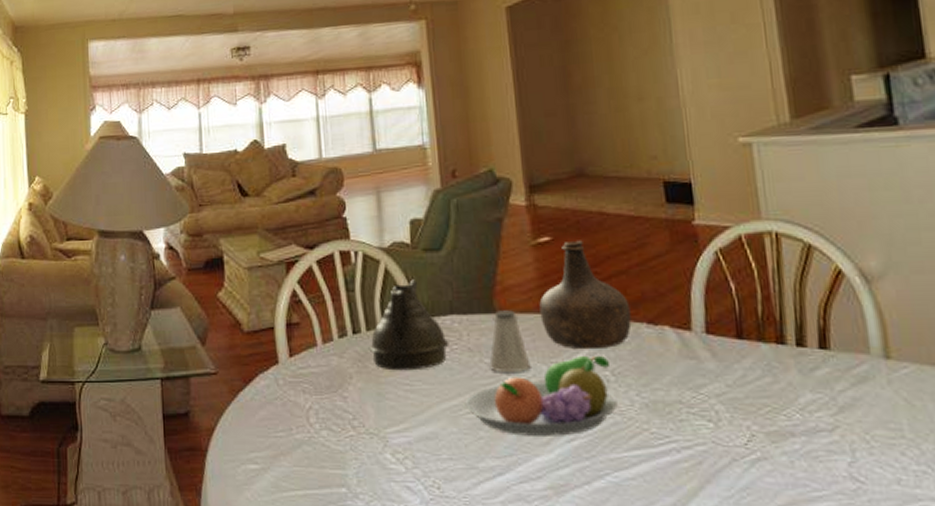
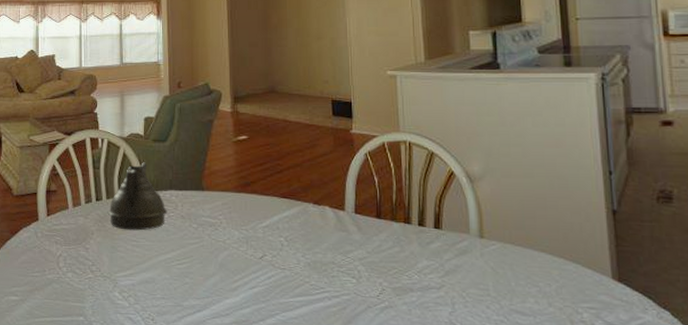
fruit bowl: present [465,356,618,436] -> none [176,226,288,285]
saltshaker: present [489,310,531,372] -> none [196,189,227,235]
bottle: present [539,240,632,350] -> none [236,139,302,222]

